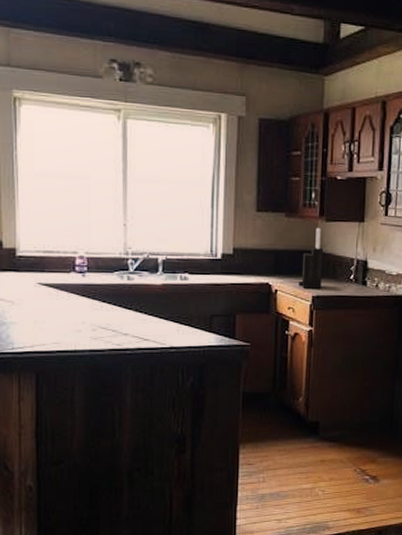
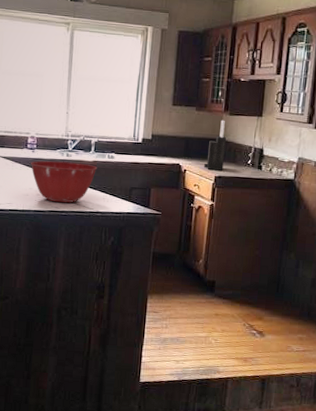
mixing bowl: none [80,286,168,339] -> present [30,161,98,203]

